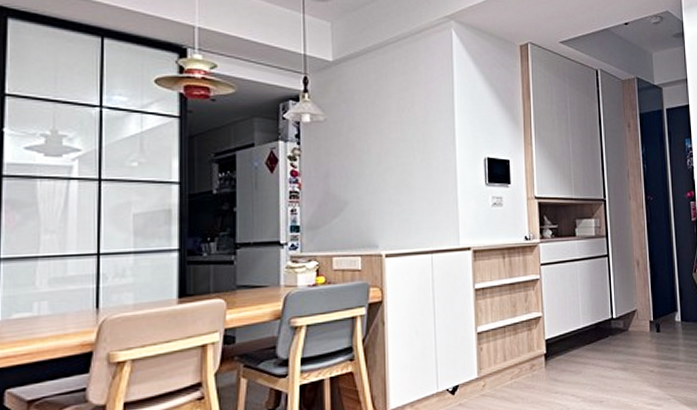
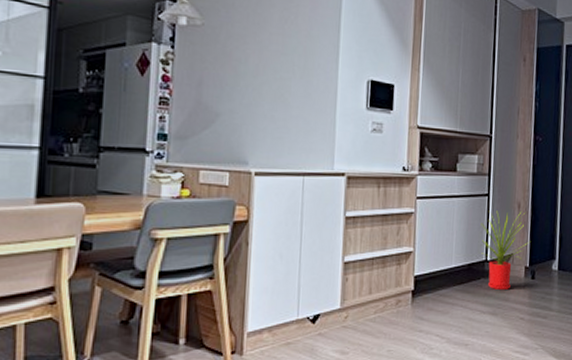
house plant: none [603,268,652,346] -> present [480,210,531,289]

